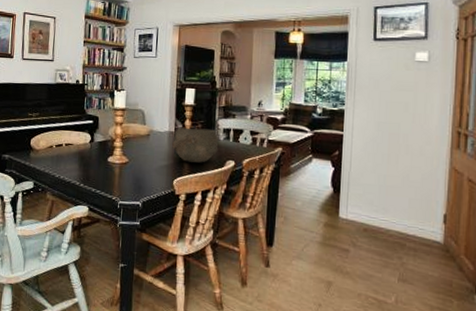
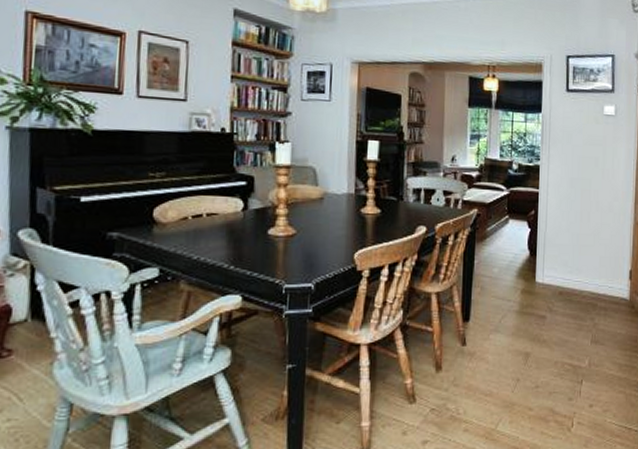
bowl: present [172,127,219,163] -> none [352,188,408,231]

